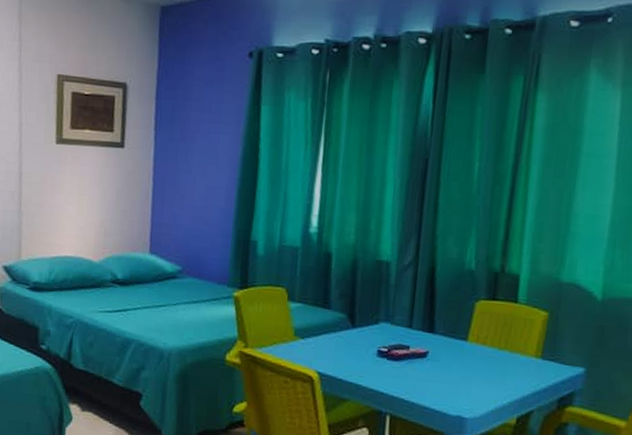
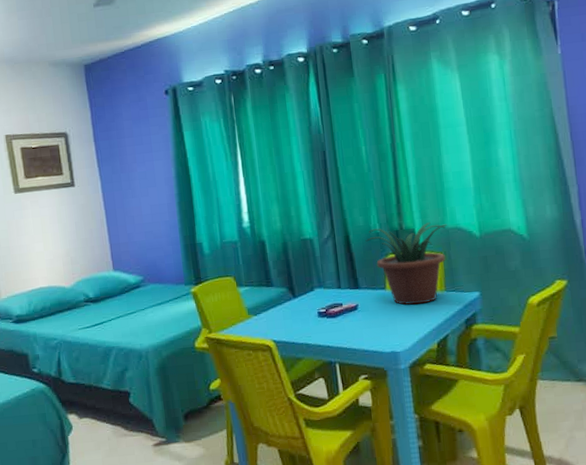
potted plant: none [454,264,563,368] -> present [365,222,447,305]

